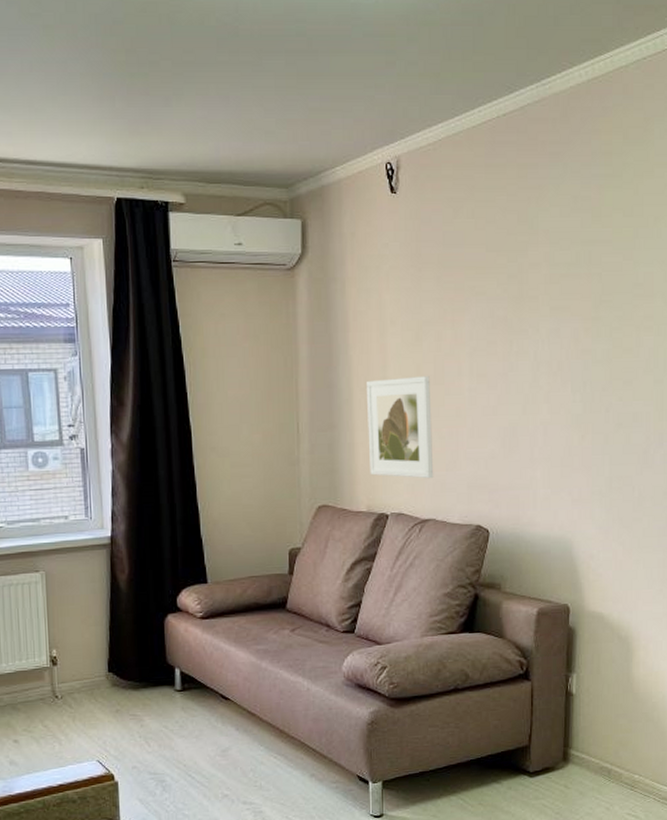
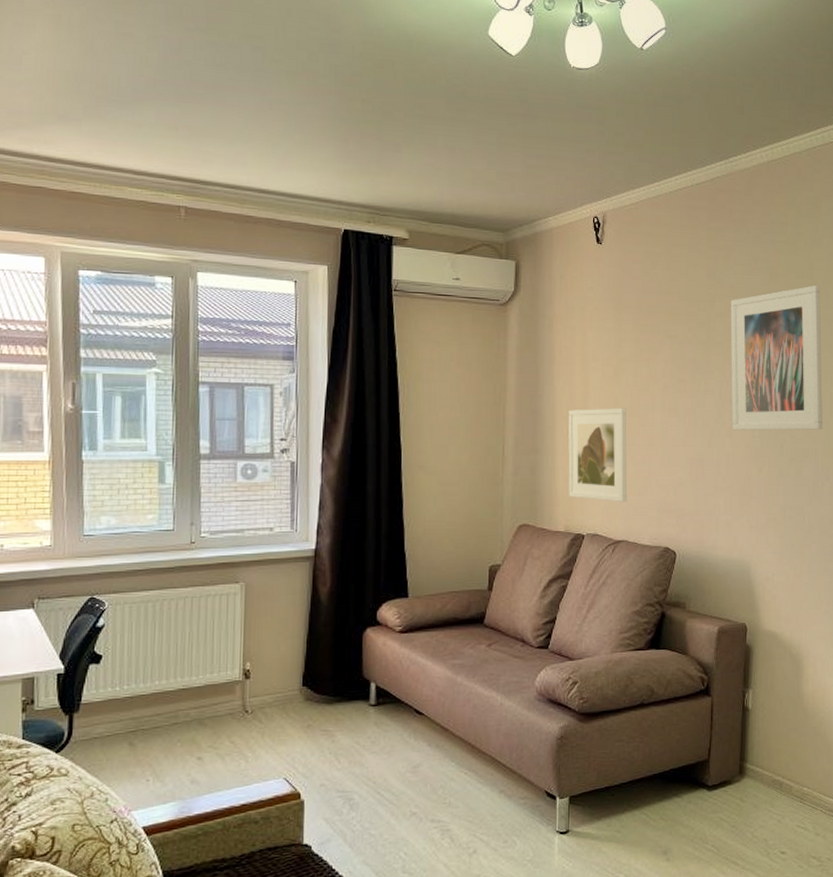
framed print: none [545,224,655,396] -> present [730,285,822,431]

